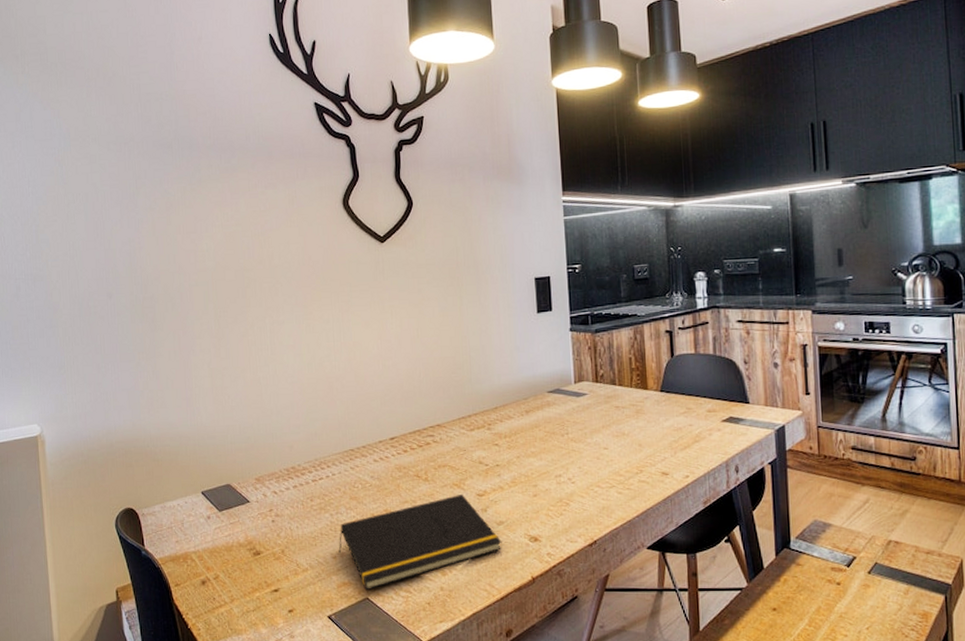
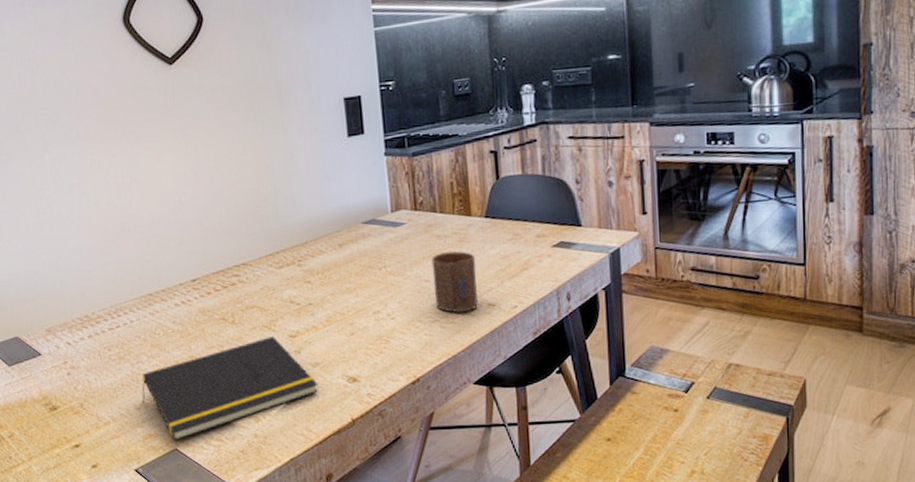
cup: none [610,421,652,480] -> present [431,250,478,313]

